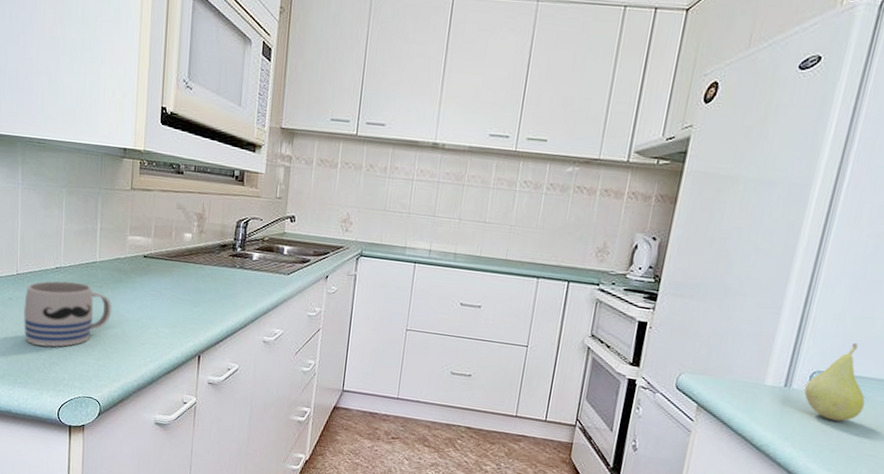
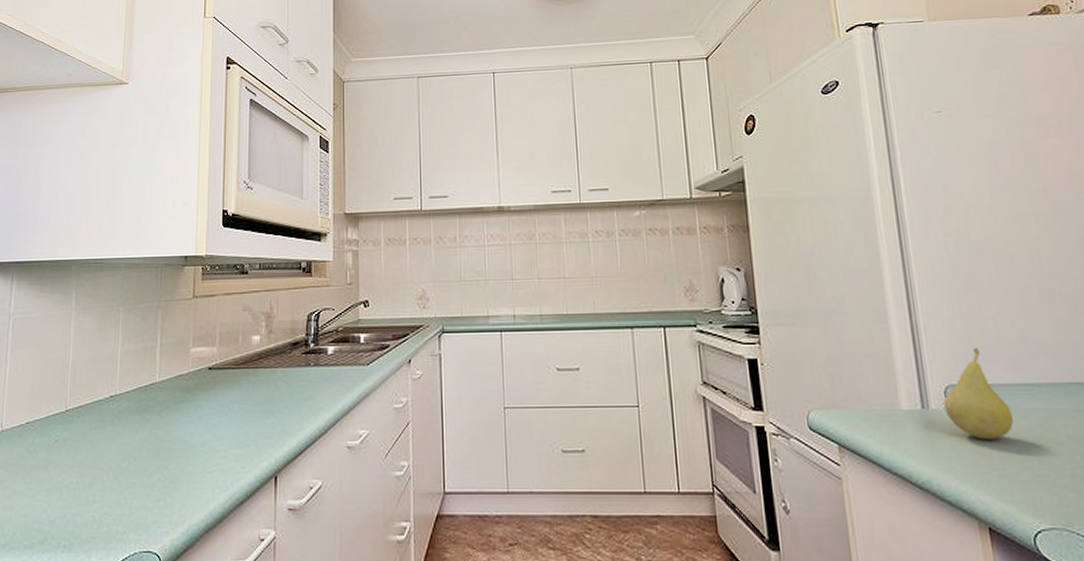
mug: present [24,281,112,347] -> none [71,409,174,495]

